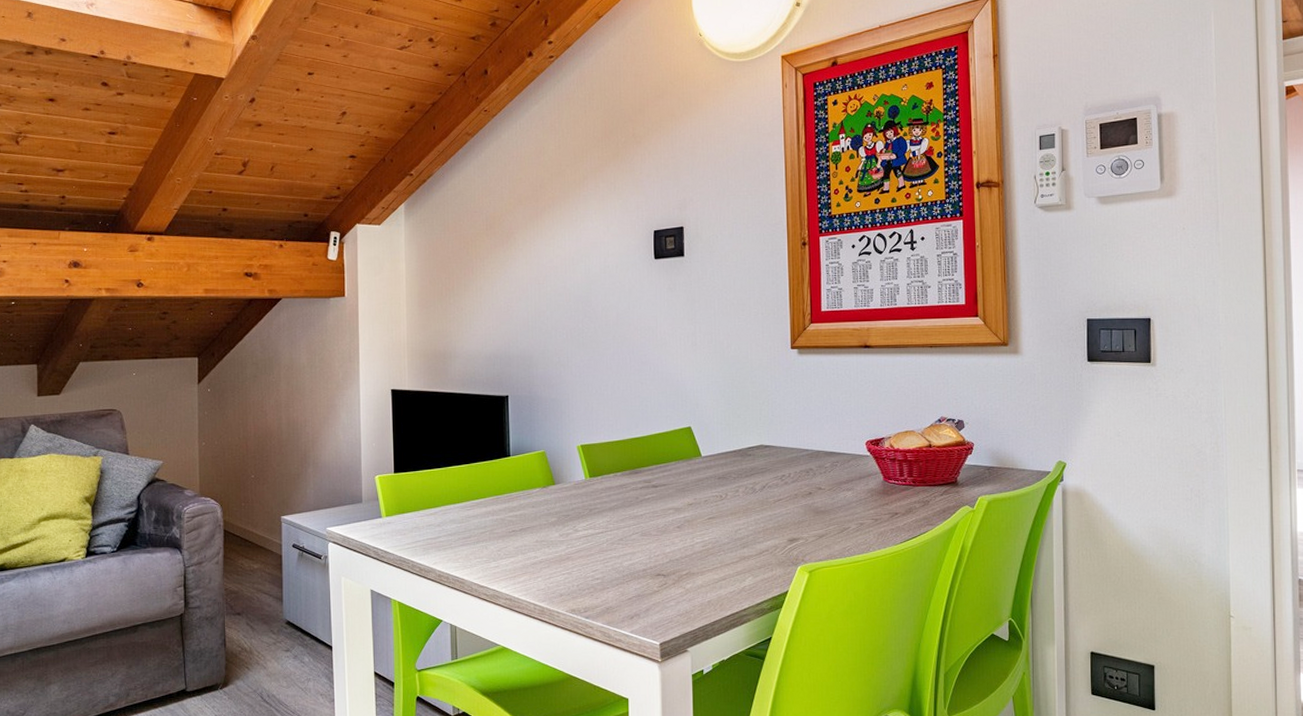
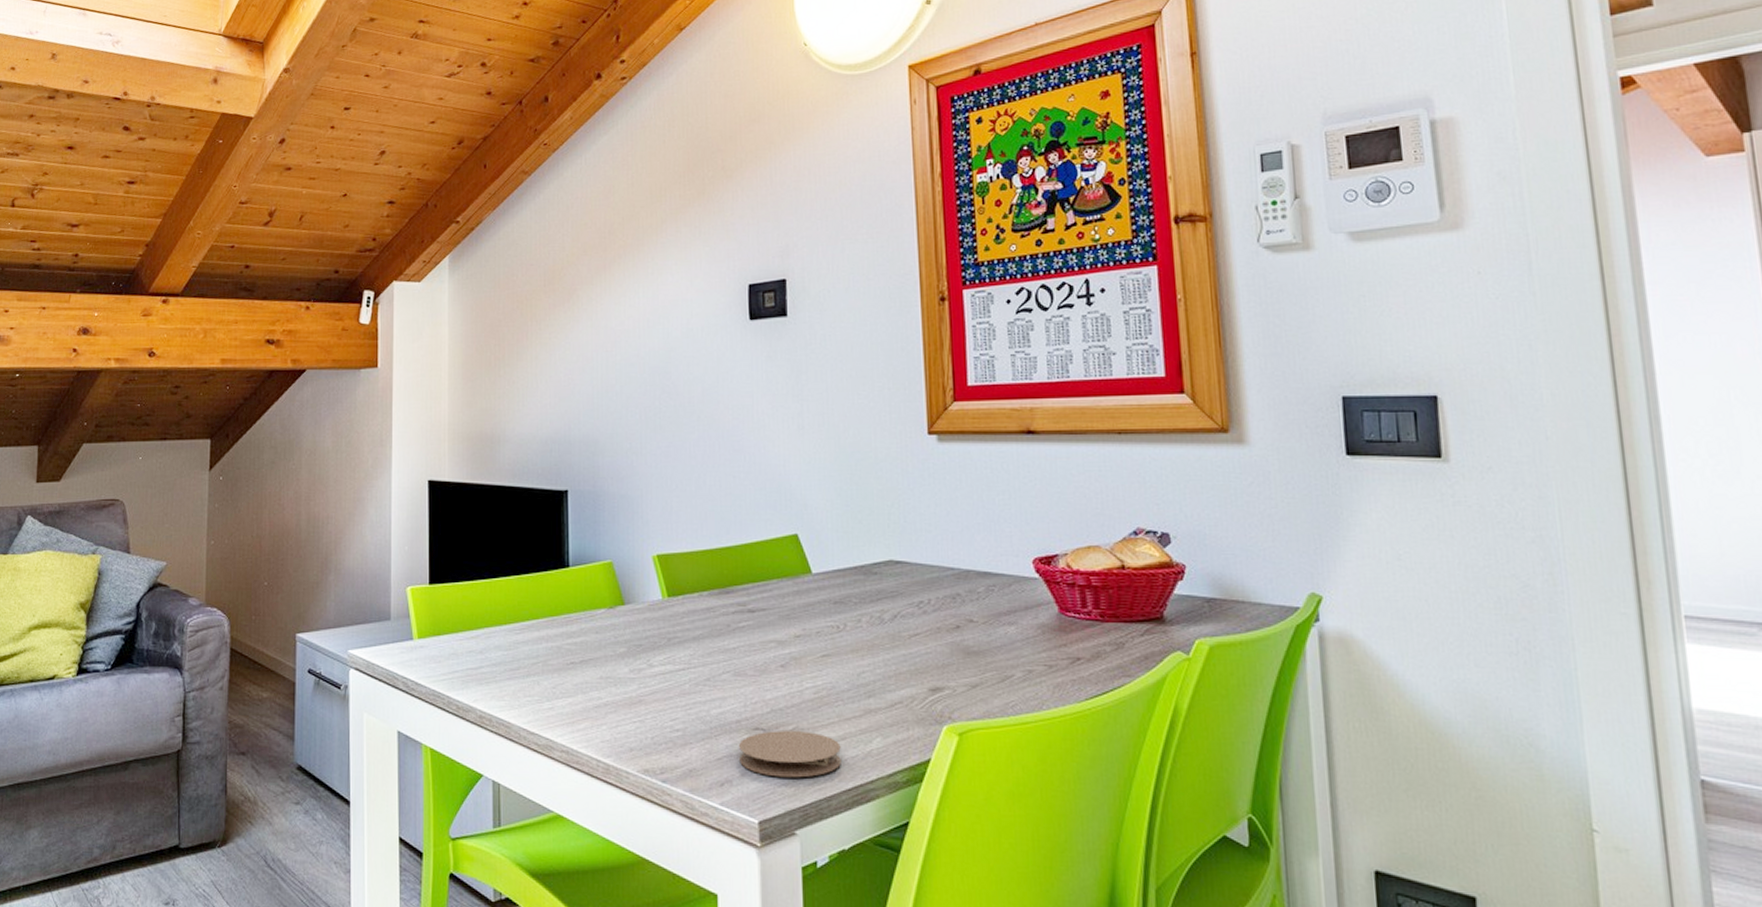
coaster: none [645,575,722,610] -> present [739,731,841,778]

